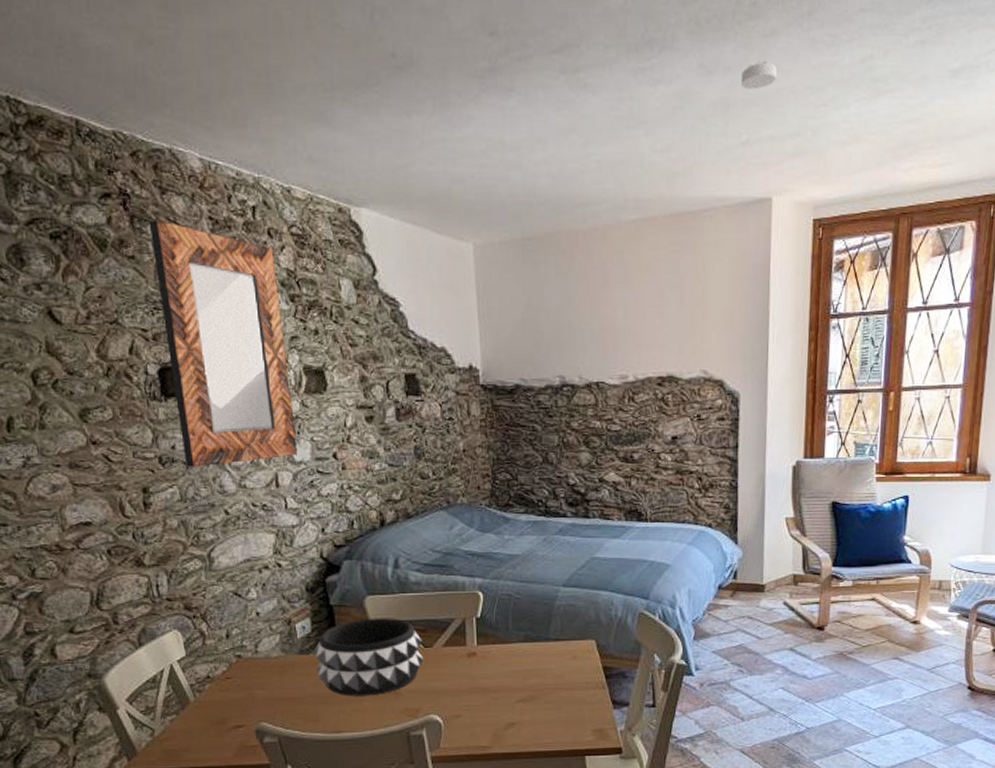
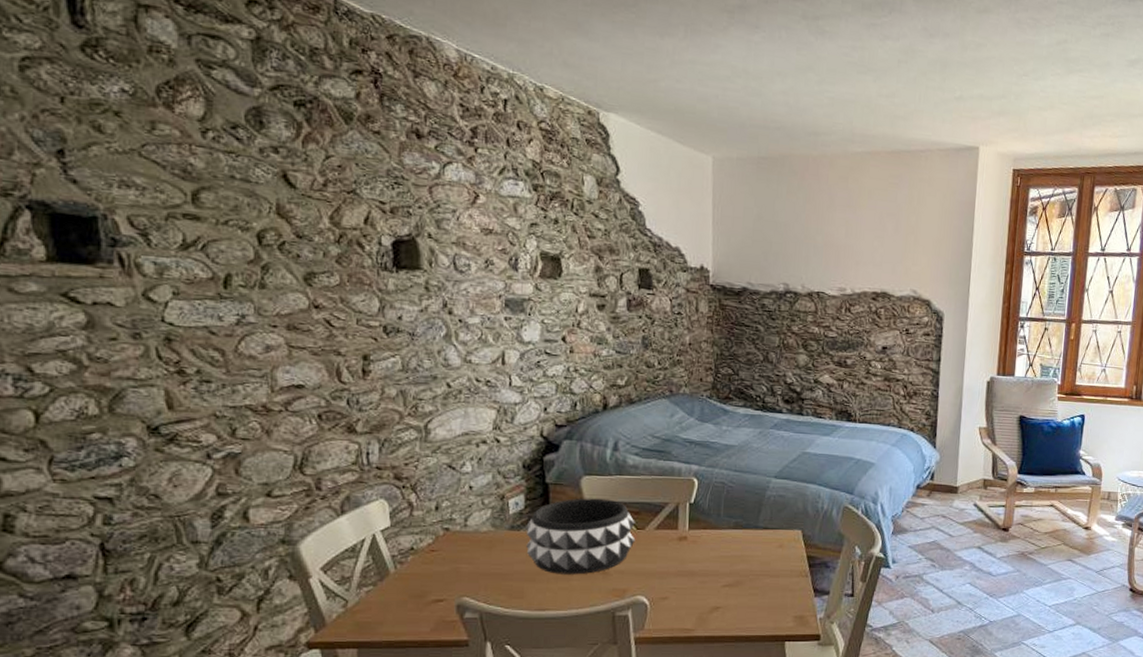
home mirror: present [149,220,297,467] -> none [398,100,527,340]
smoke detector: present [741,60,777,90] -> none [957,31,988,55]

